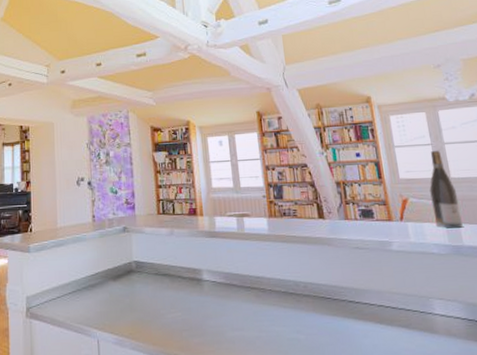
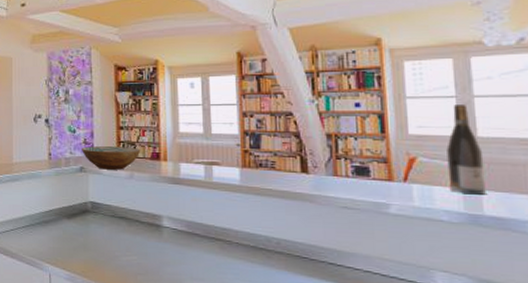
bowl: none [123,204,179,228] -> present [80,146,141,170]

